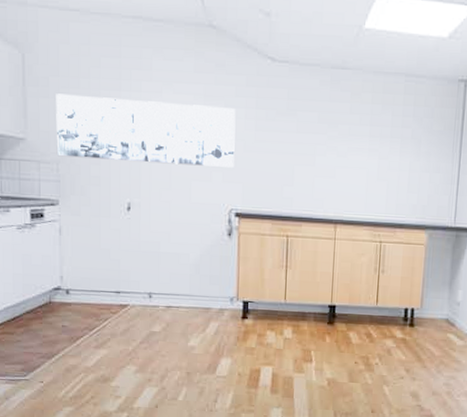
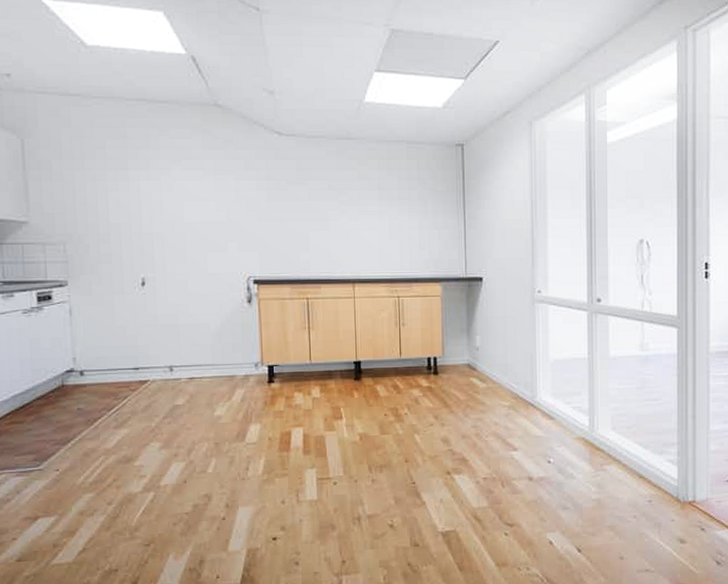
wall art: present [56,93,236,168] -> none [59,176,249,238]

